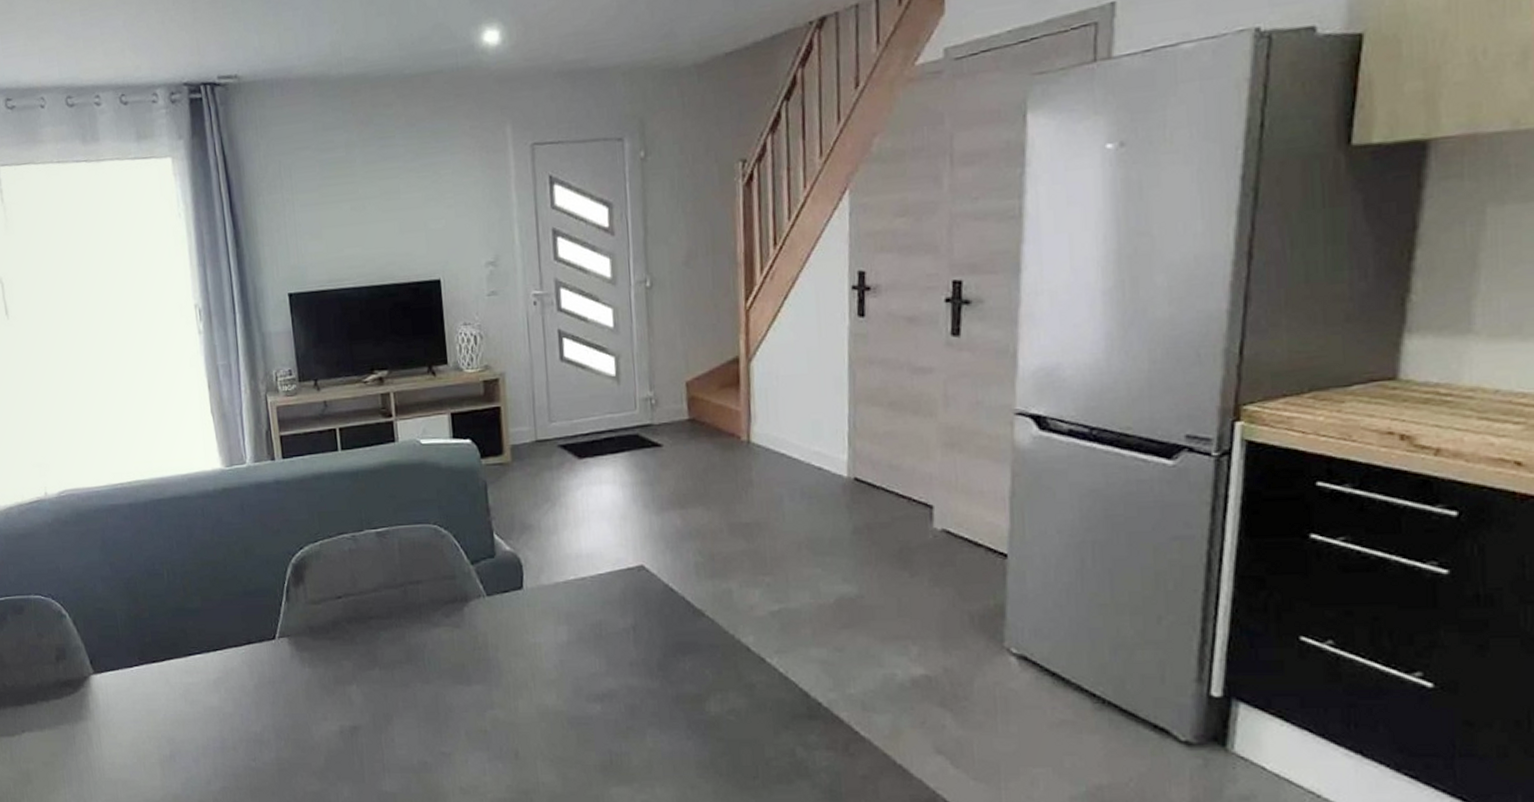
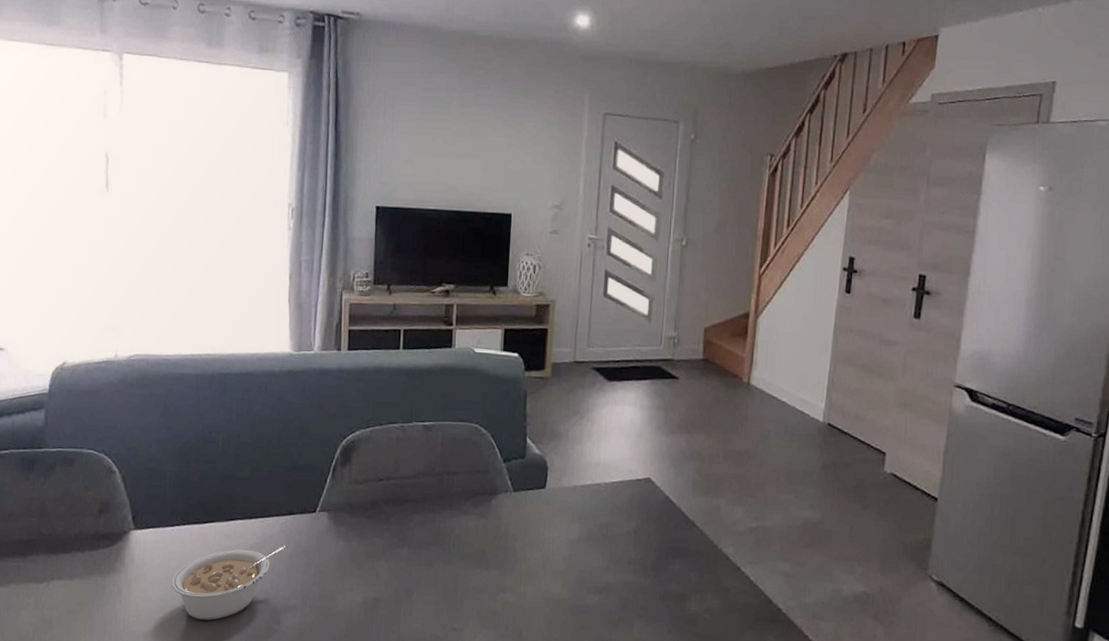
legume: none [139,676,249,762] -> present [171,544,285,620]

